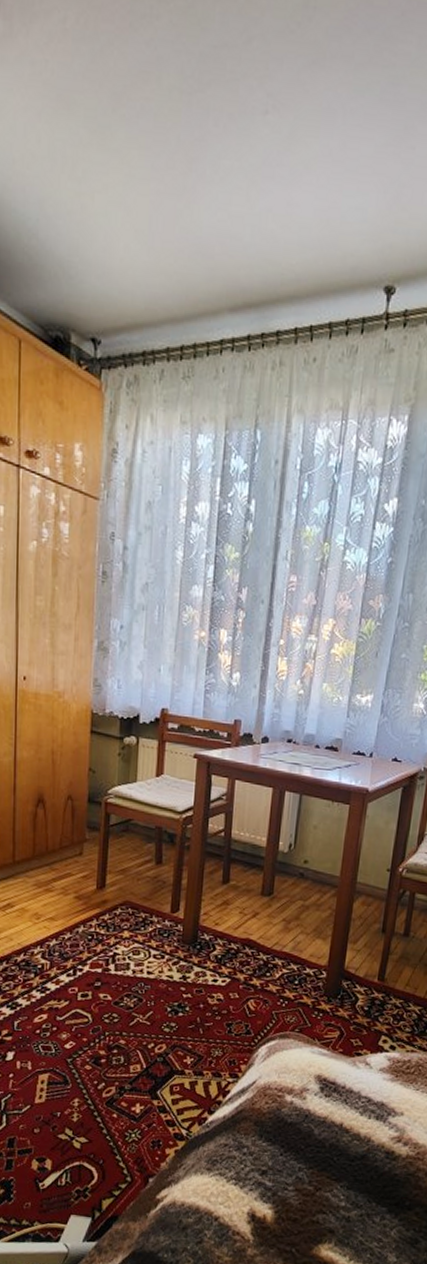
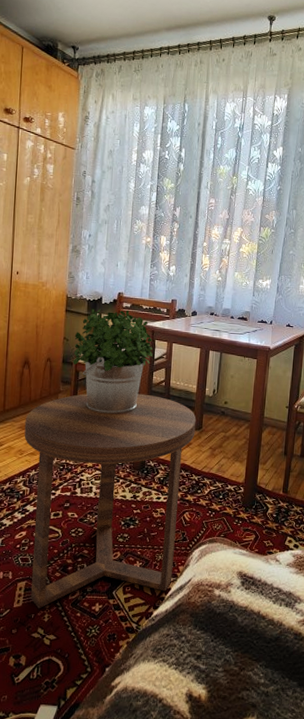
side table: none [41,844,266,1107] -> present [24,393,196,609]
potted plant: none [101,729,209,872] -> present [73,308,153,414]

